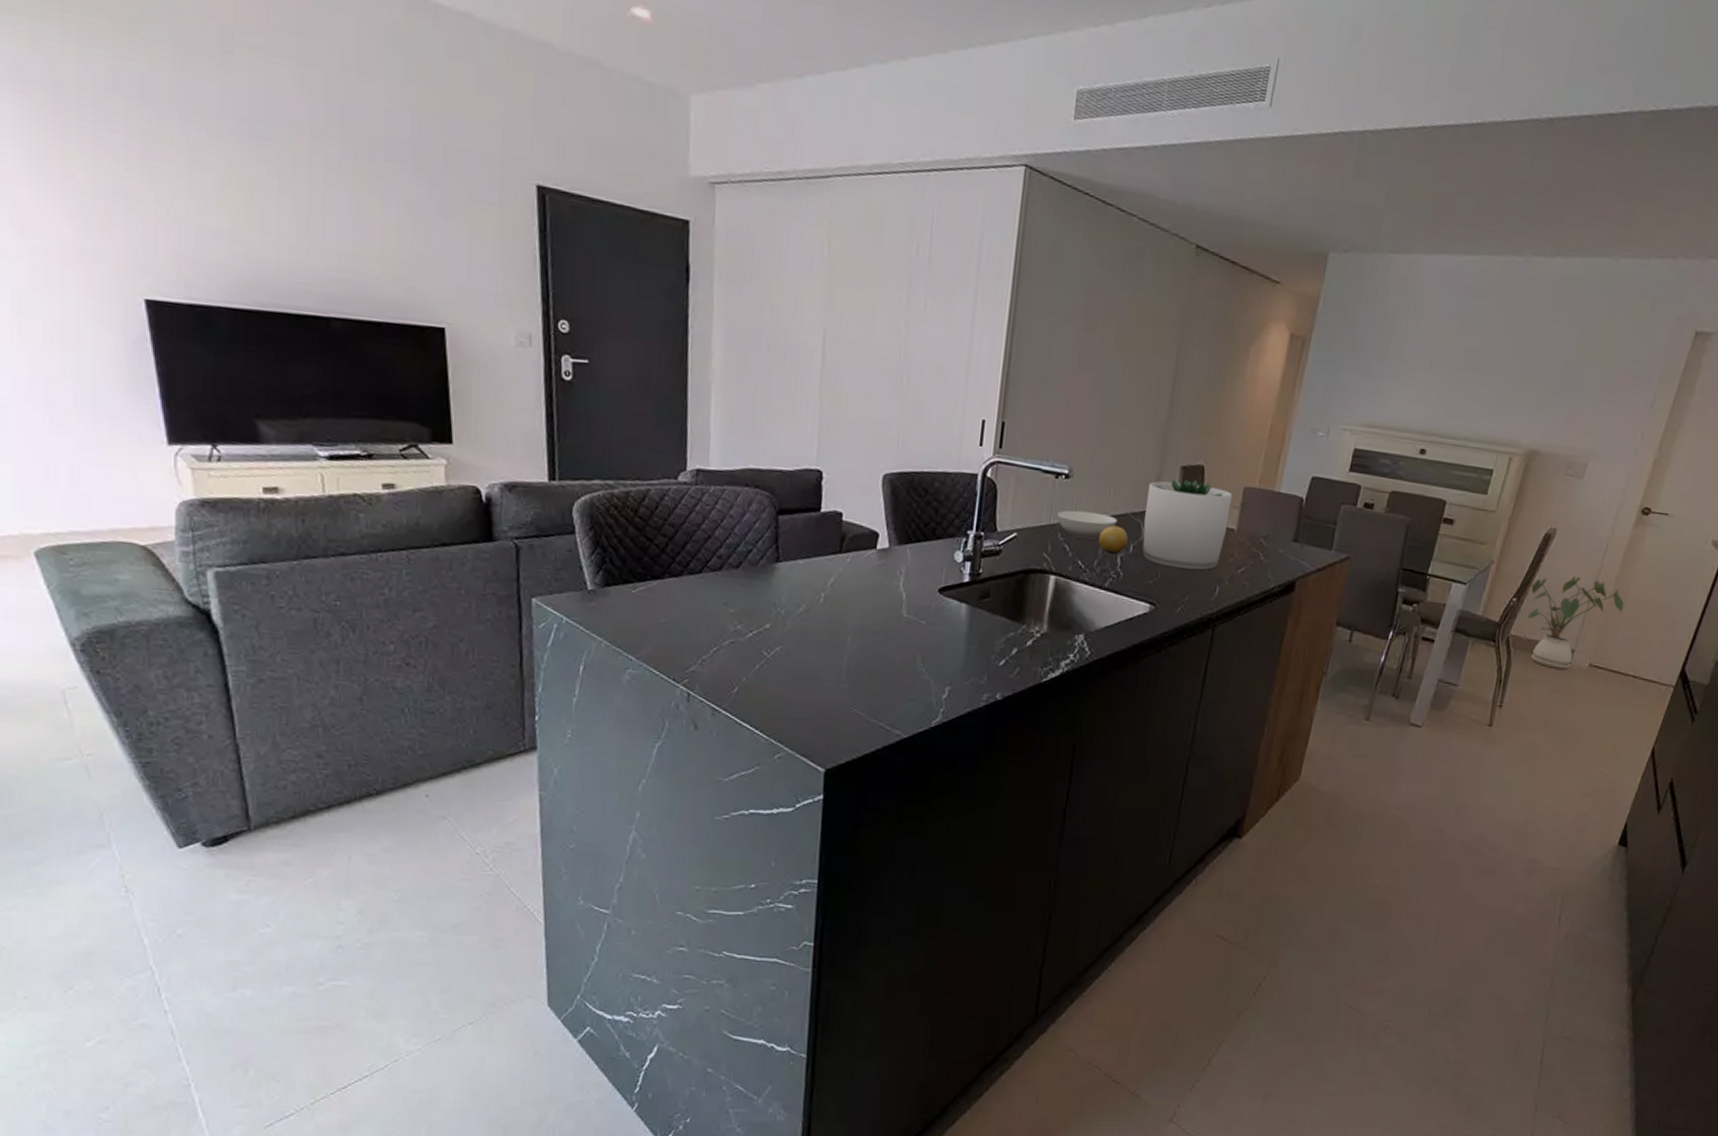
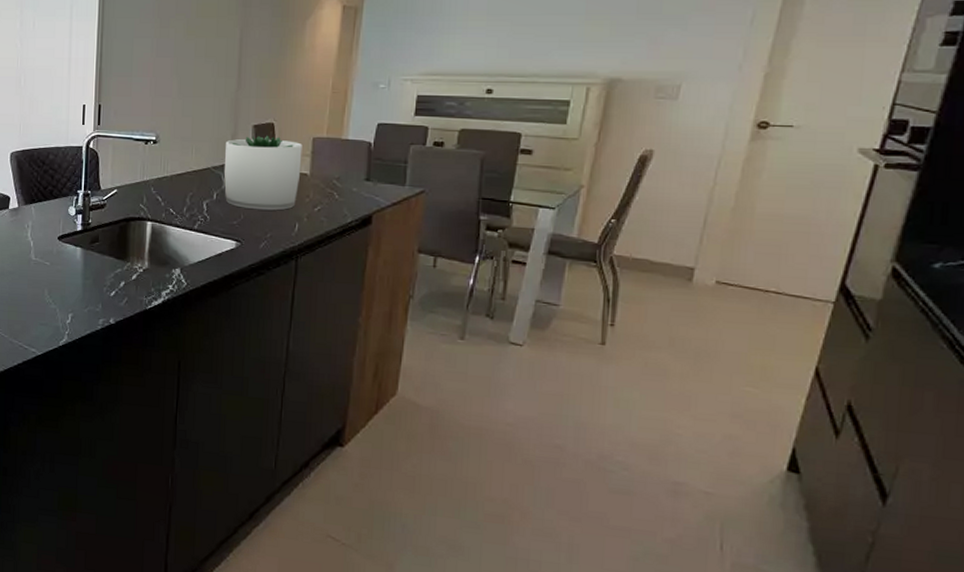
bowl: present [1057,510,1118,541] -> none [149,168,201,192]
fruit: present [1099,525,1129,553] -> none [186,178,212,200]
house plant: present [1527,576,1625,670] -> none [631,194,751,288]

